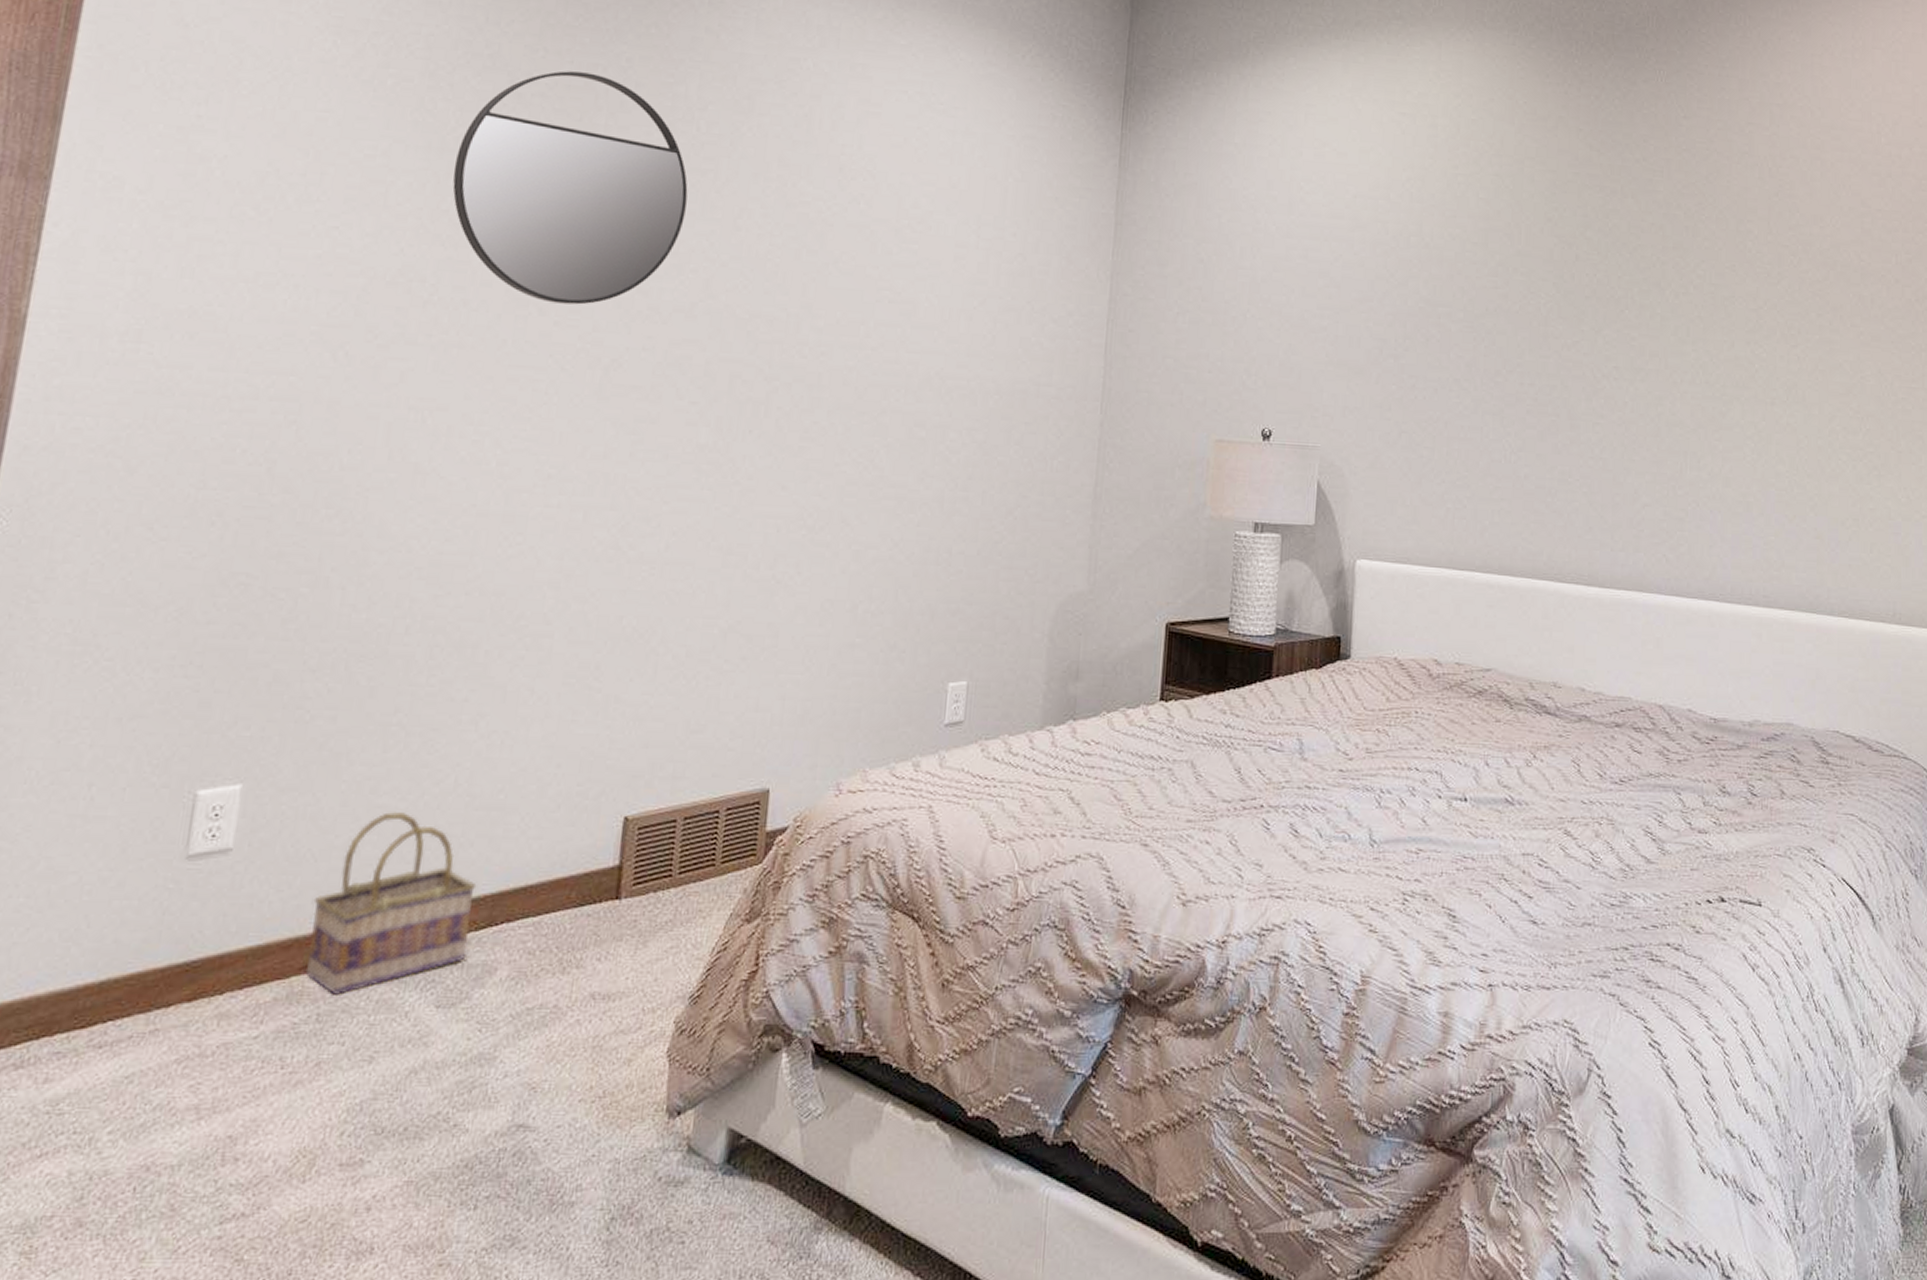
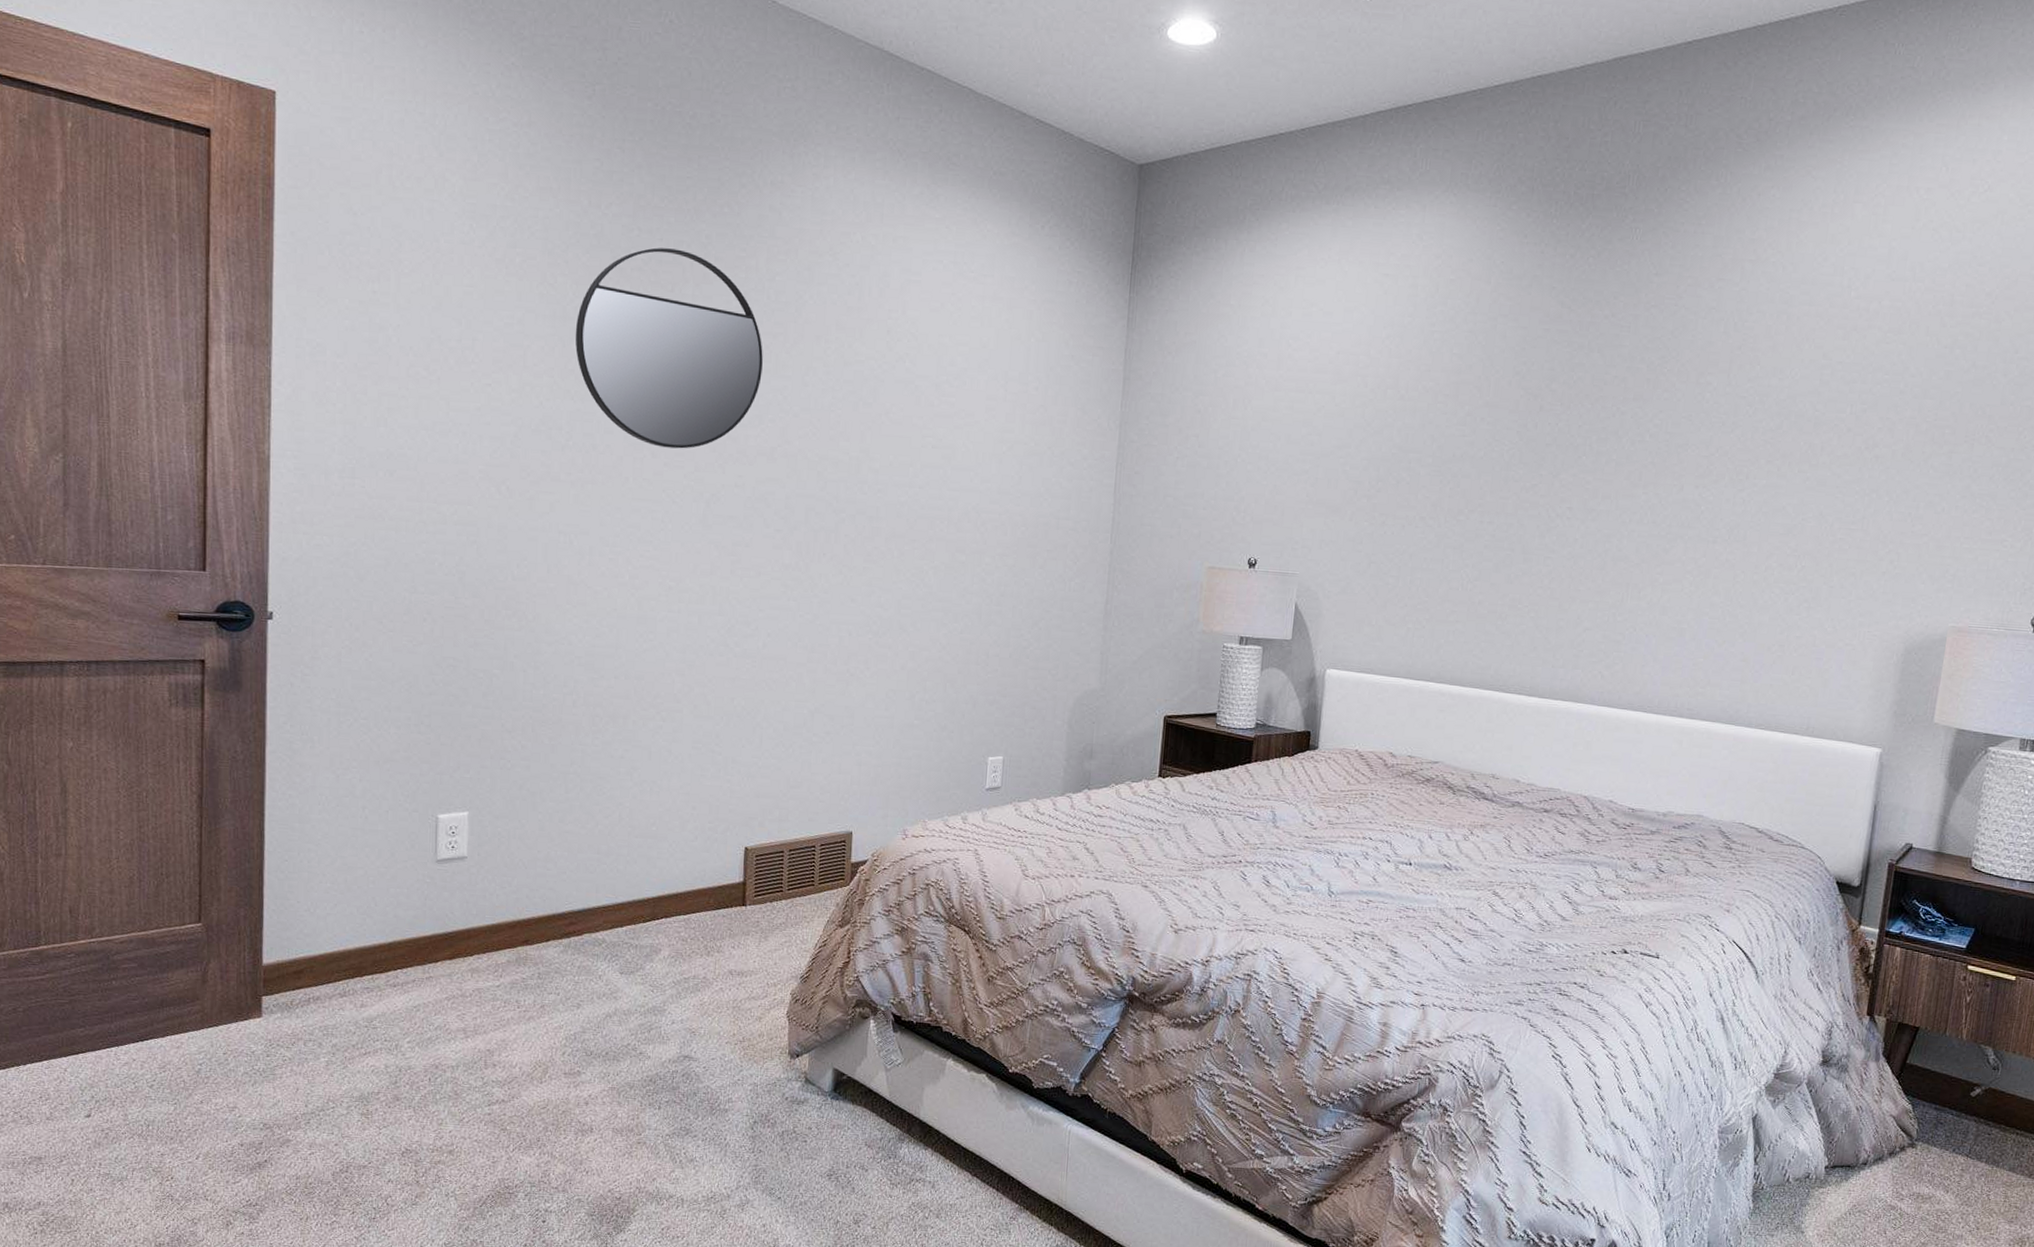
basket: present [305,812,477,995] -> none [527,836,642,961]

